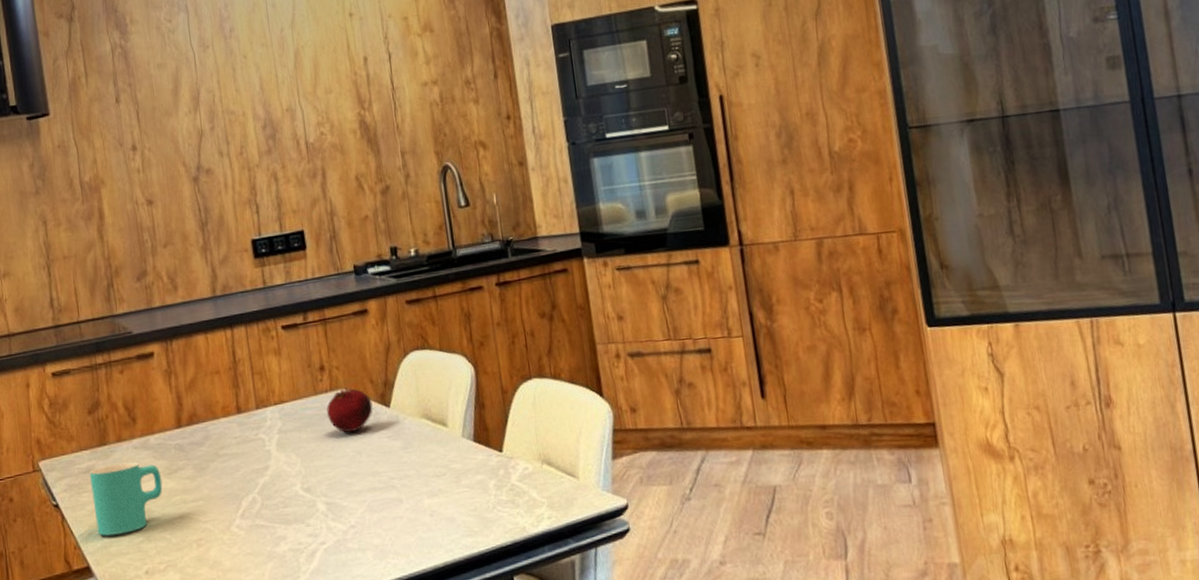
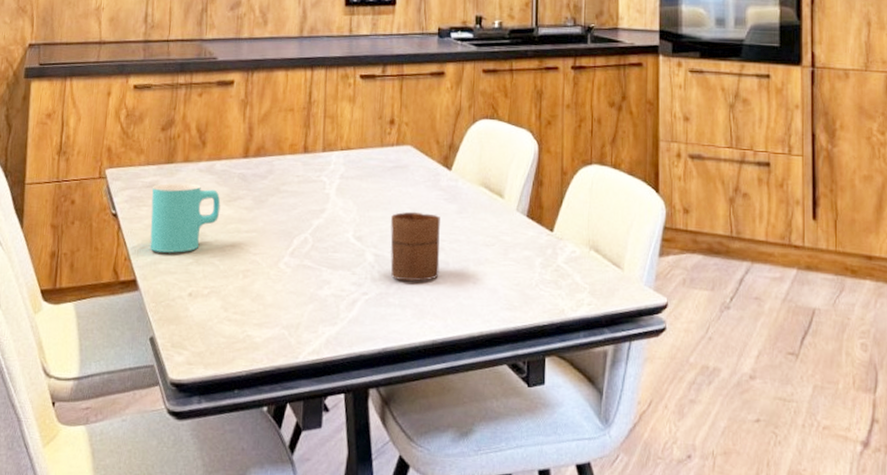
fruit: present [326,388,373,433] -> none [390,144,435,189]
cup: none [337,453,394,525] -> present [390,211,440,281]

